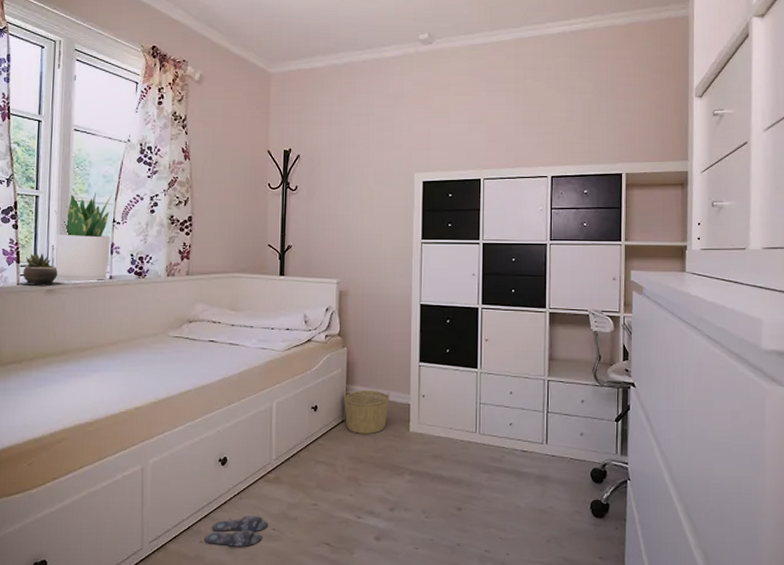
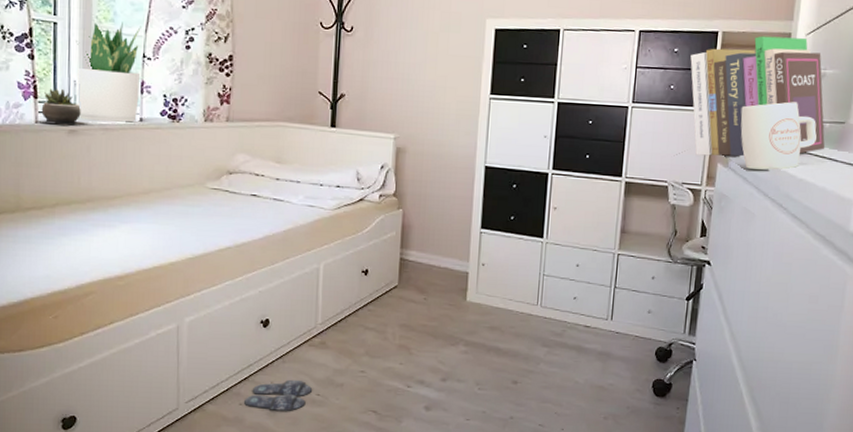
basket: present [343,391,389,434] -> none [396,256,447,302]
books: none [599,175,730,285] -> present [690,35,825,157]
mug: none [649,232,721,295] -> present [740,102,817,170]

